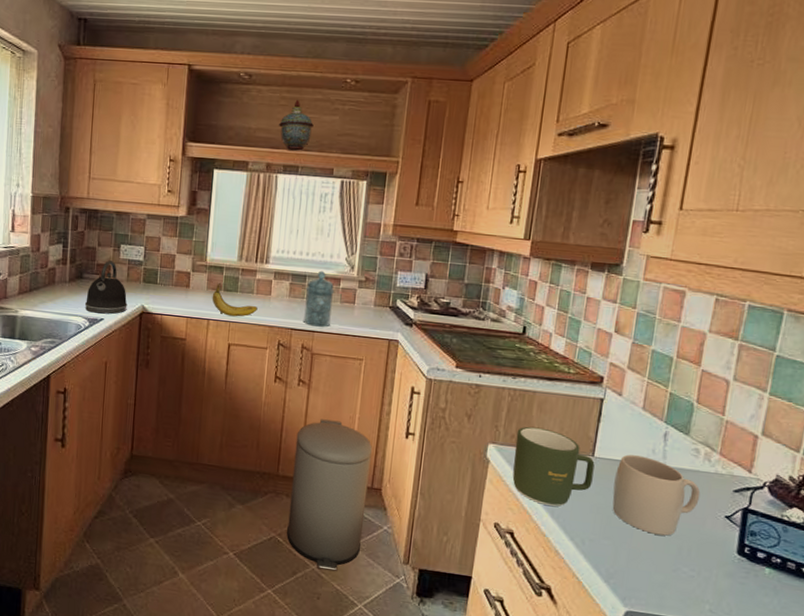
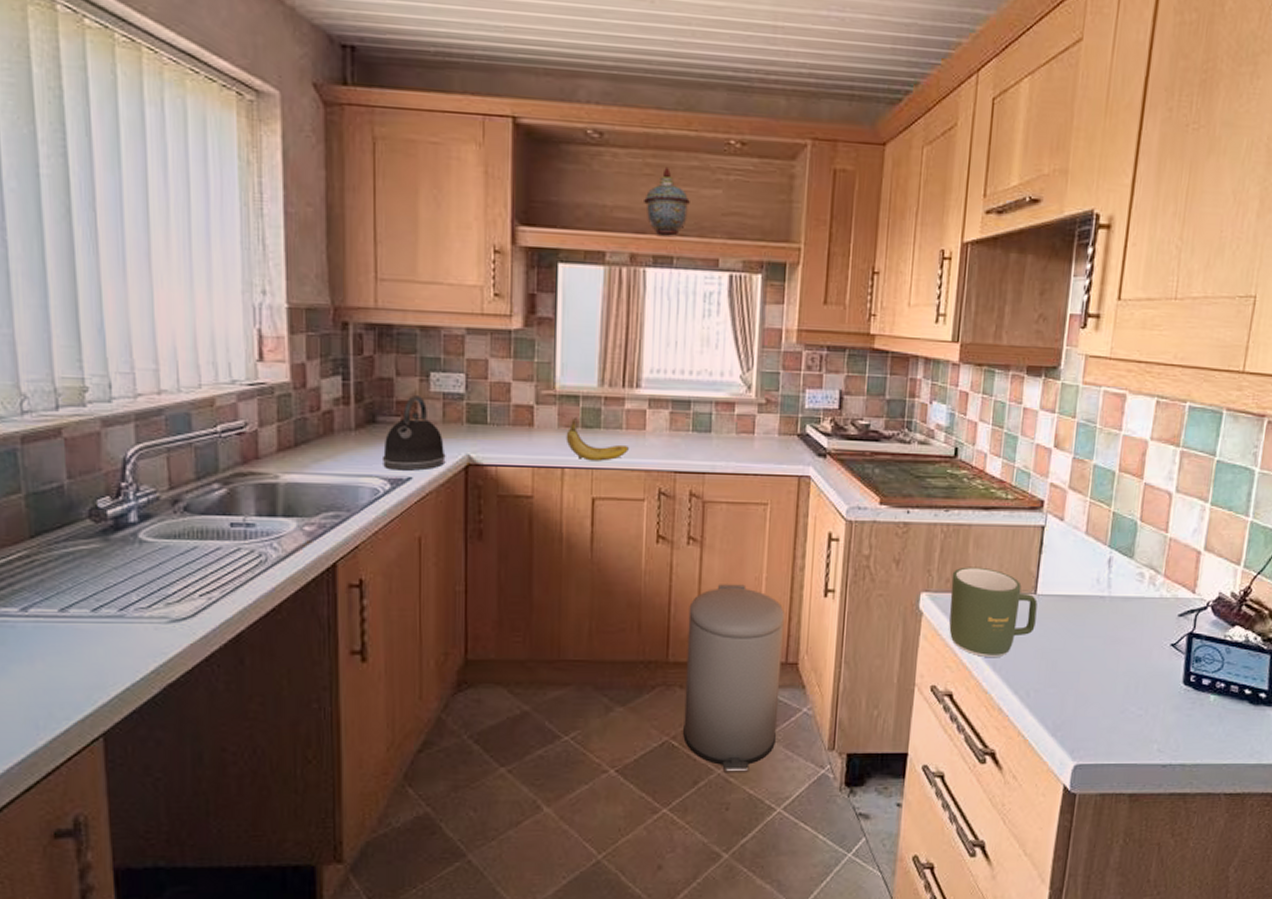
canister: present [304,271,335,328] -> none [690,394,728,468]
mug: present [612,454,701,536] -> none [1057,587,1146,674]

